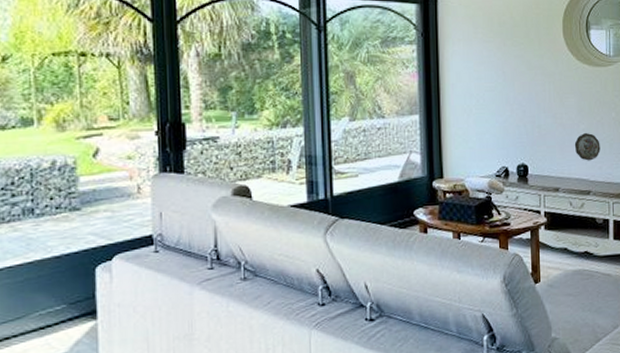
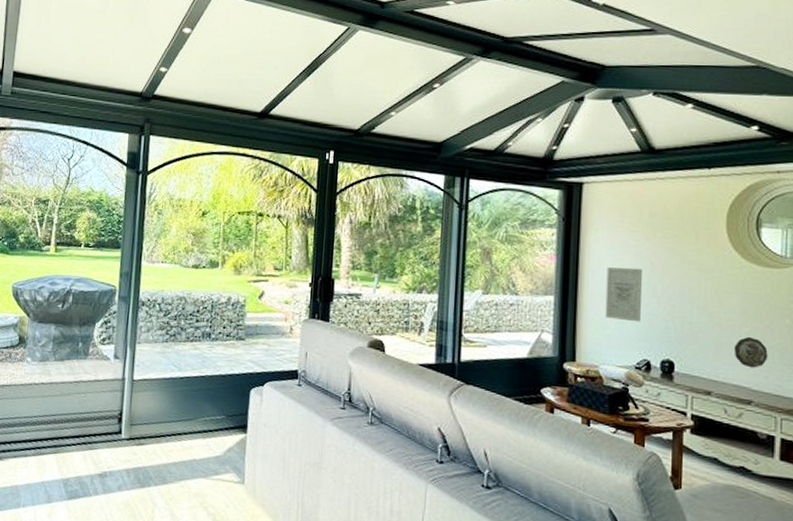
wall art: none [465,78,498,132] -> present [605,267,643,323]

